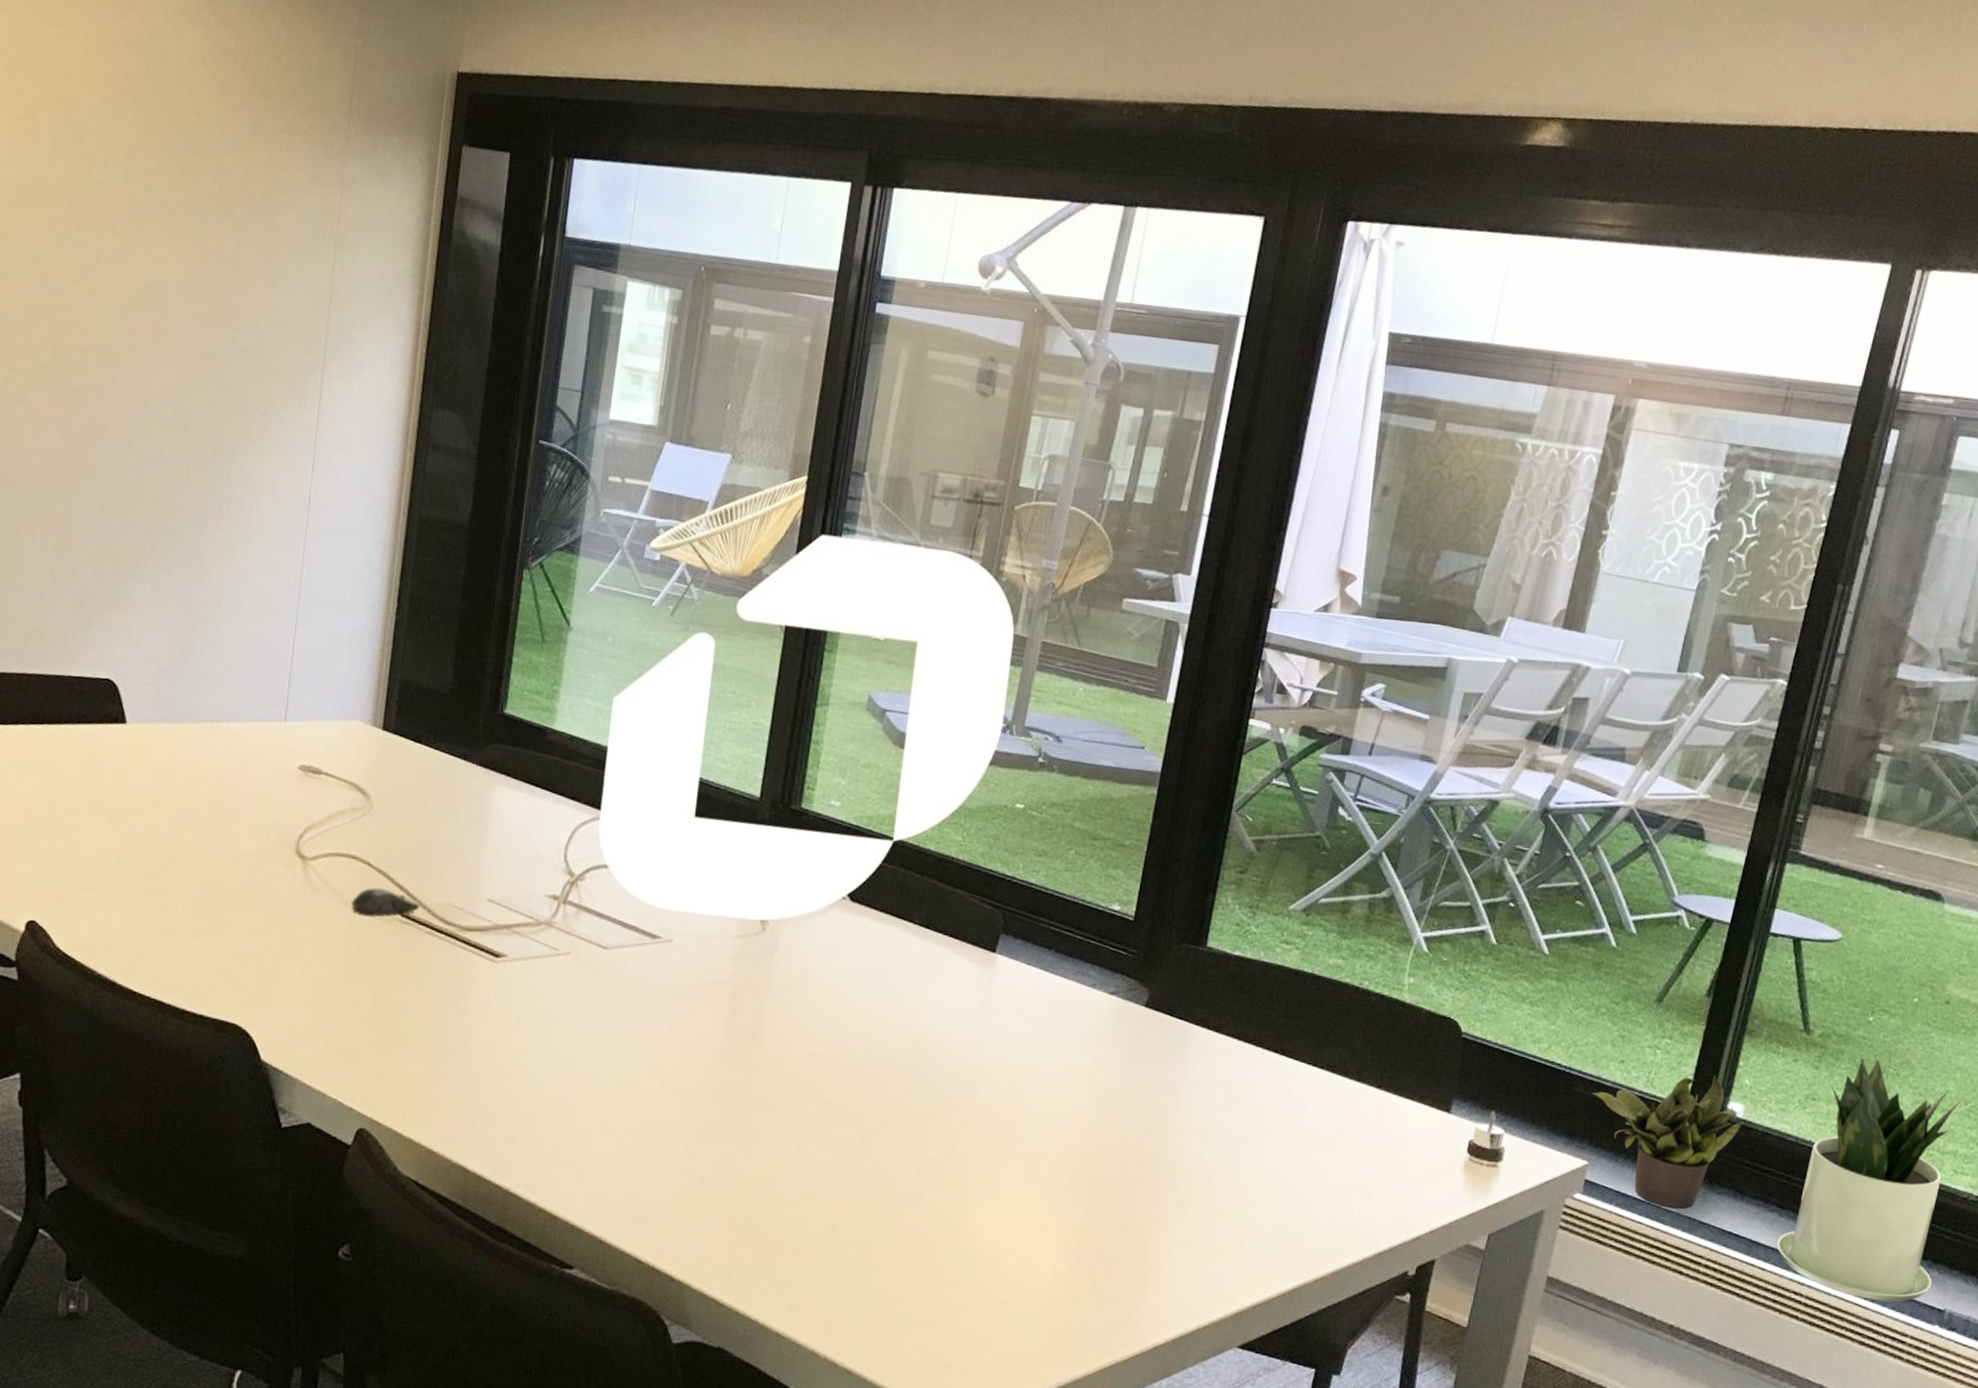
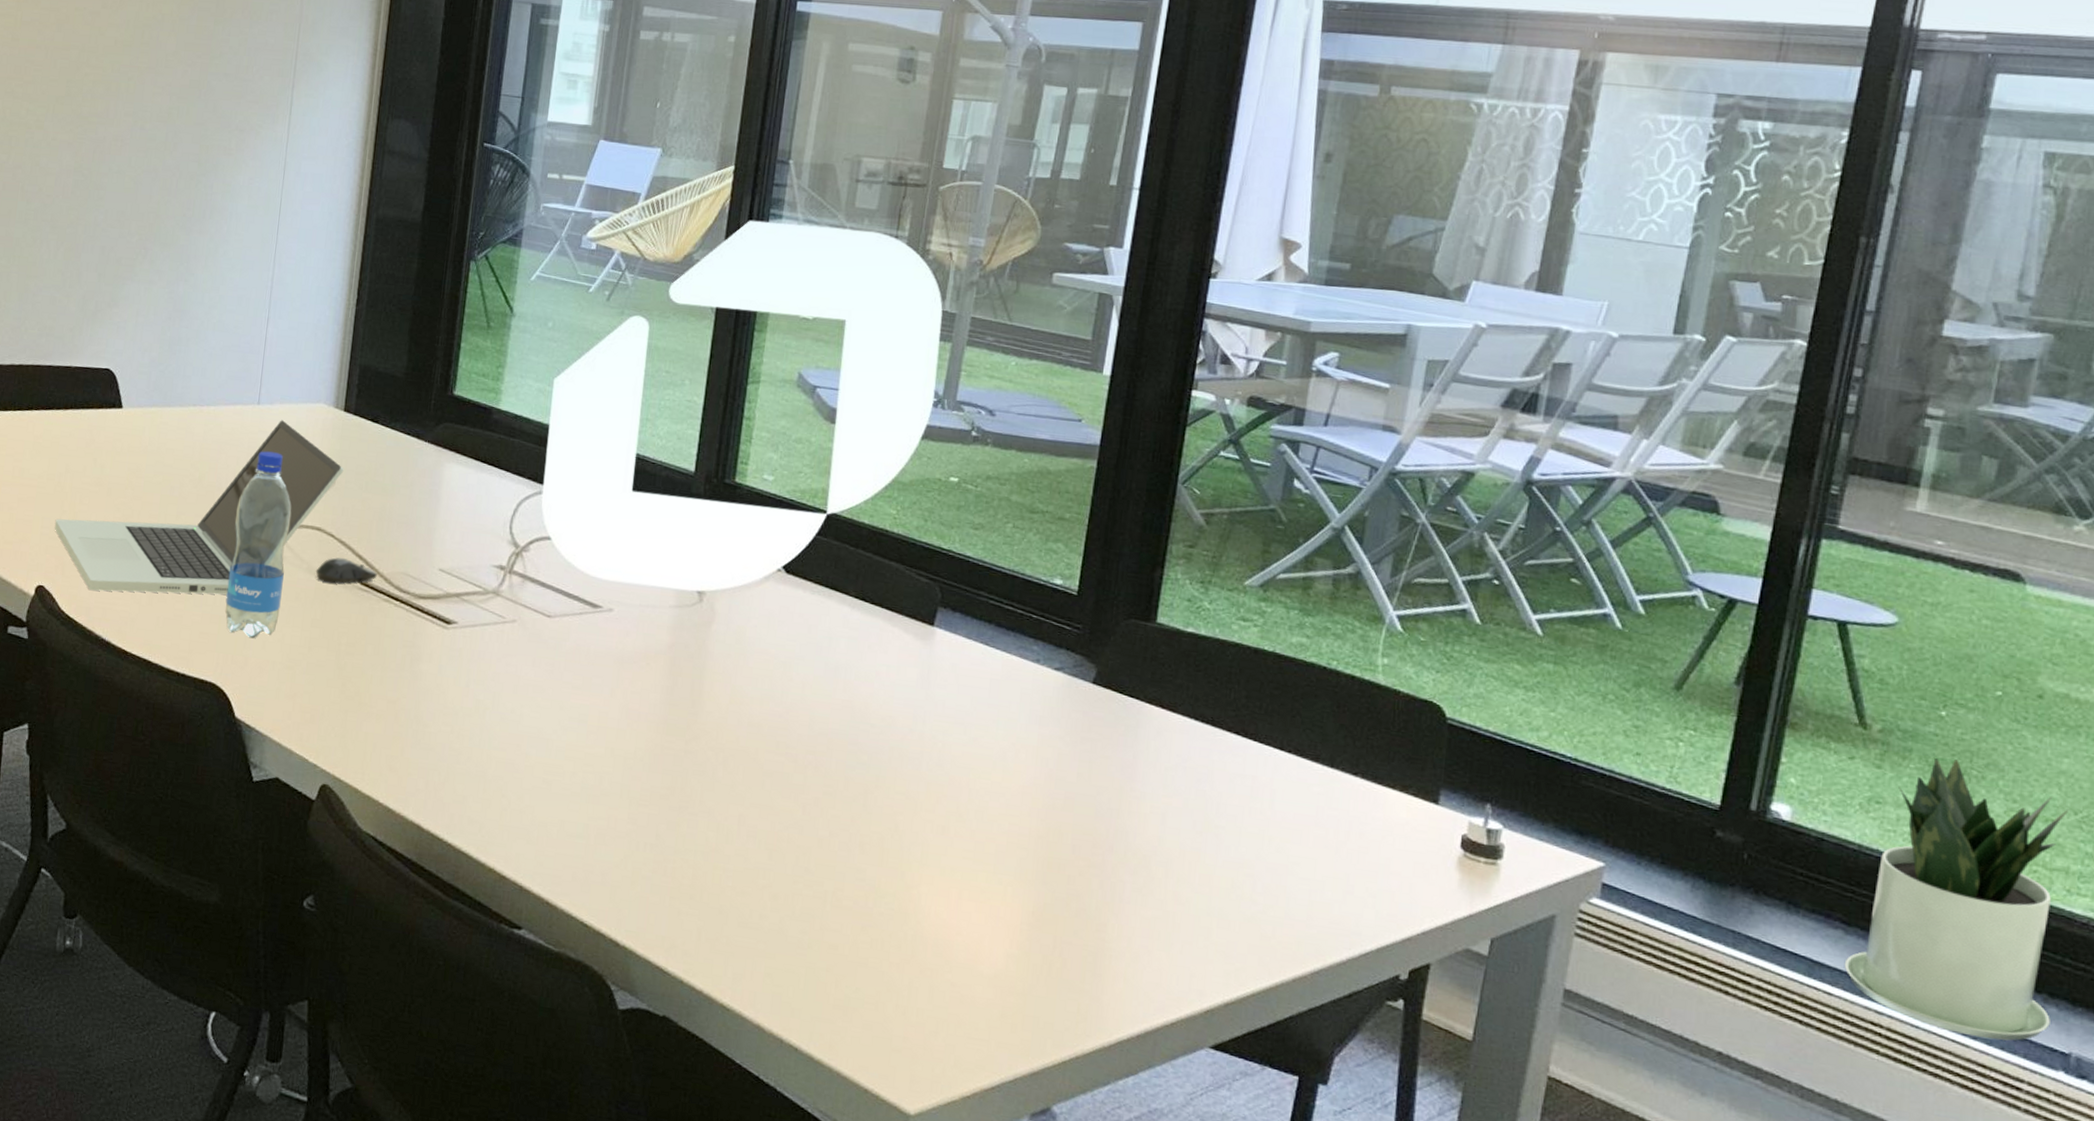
laptop: none [47,738,383,929] -> present [54,420,344,595]
bottle: none [248,772,324,976] -> present [224,451,292,639]
potted plant: present [1592,1075,1745,1210] -> none [1604,772,1794,921]

